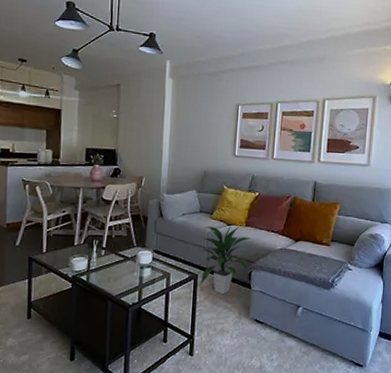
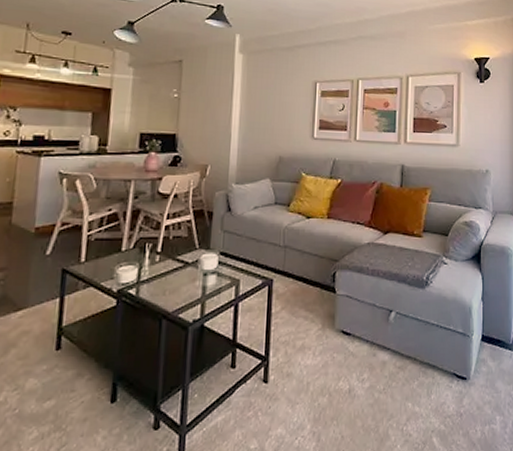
indoor plant: present [201,225,251,295] -> none [277,218,334,302]

